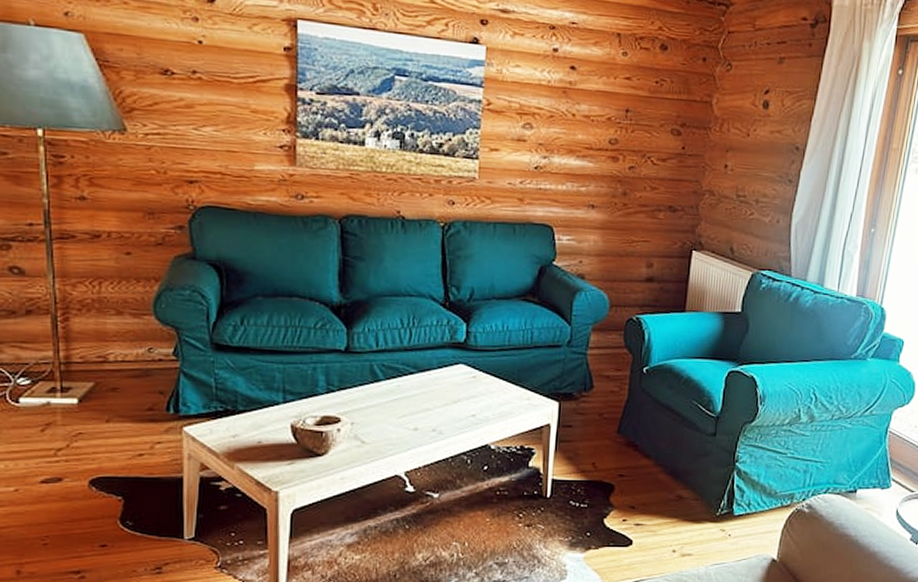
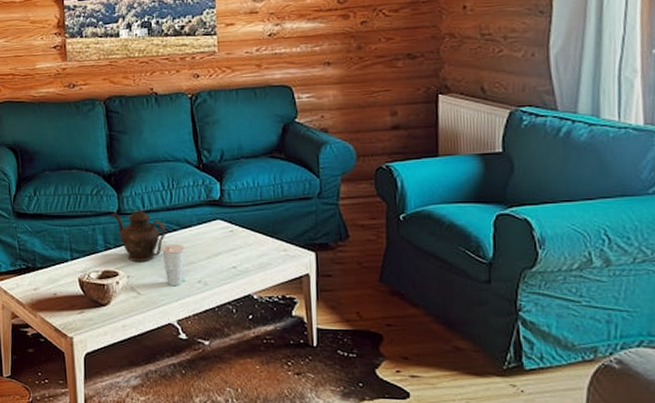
teapot: none [338,348,402,408] -> present [111,209,166,263]
cup: none [393,389,422,435] -> present [161,244,186,287]

